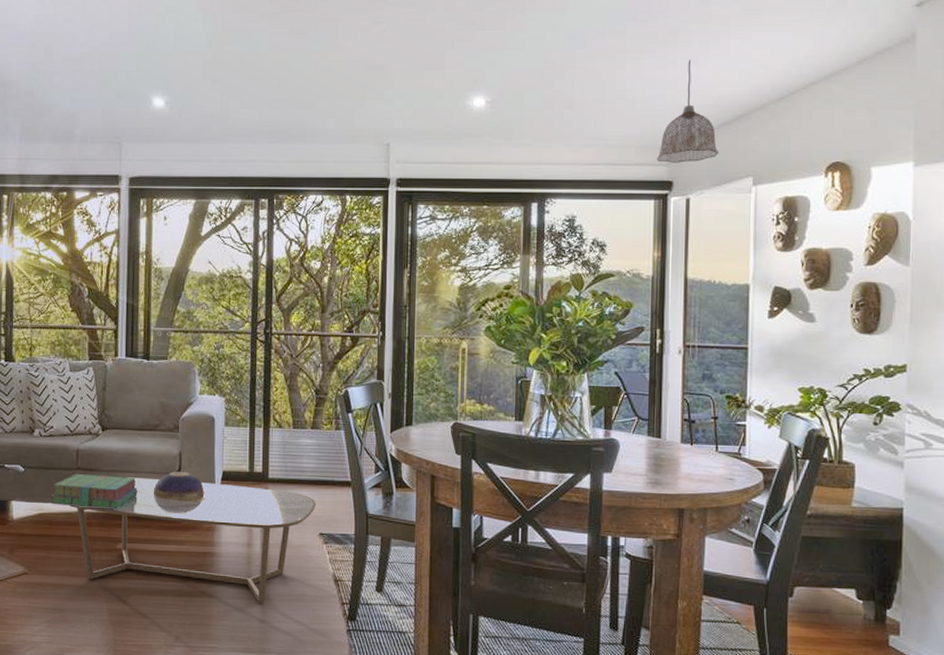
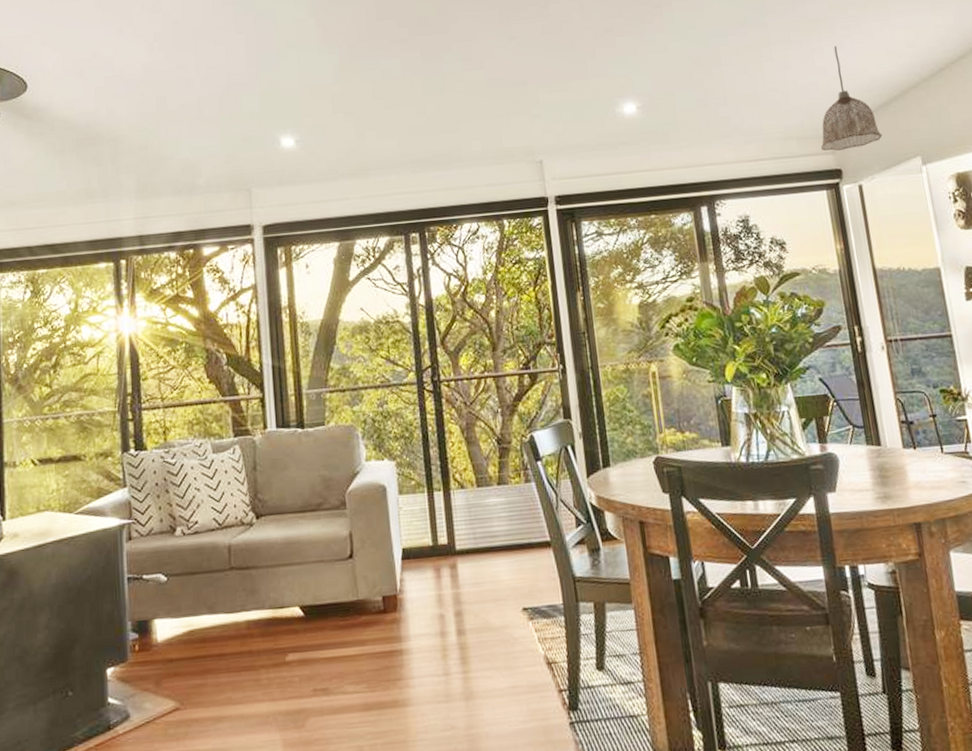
stack of books: present [50,474,138,510] -> none [201,570,305,618]
coffee table: present [69,477,316,604] -> none [224,562,514,706]
decorative bowl: present [153,471,205,500] -> none [323,555,384,592]

